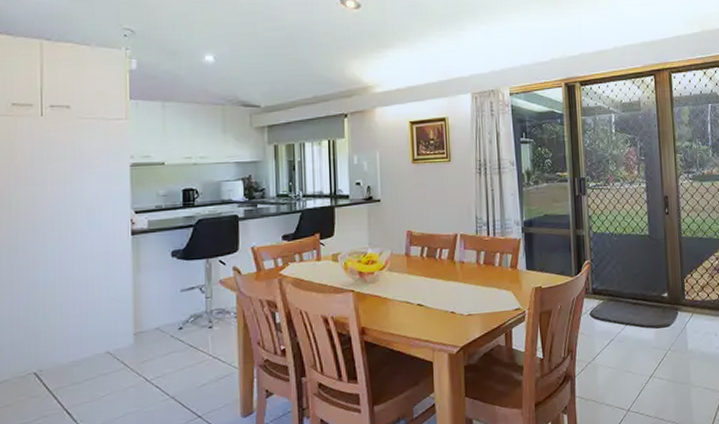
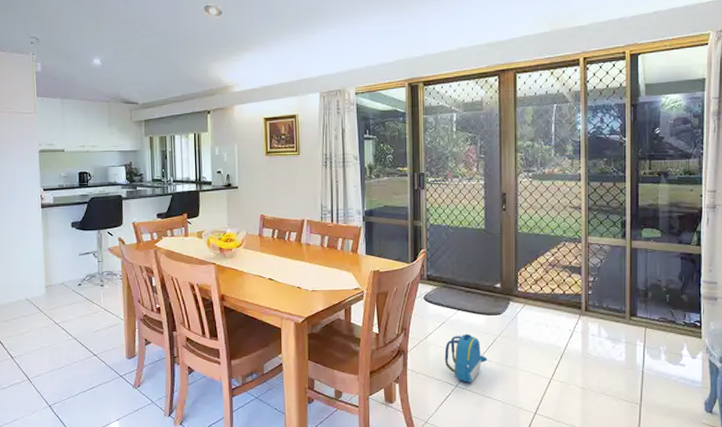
backpack: none [614,350,659,406] -> present [444,333,488,383]

